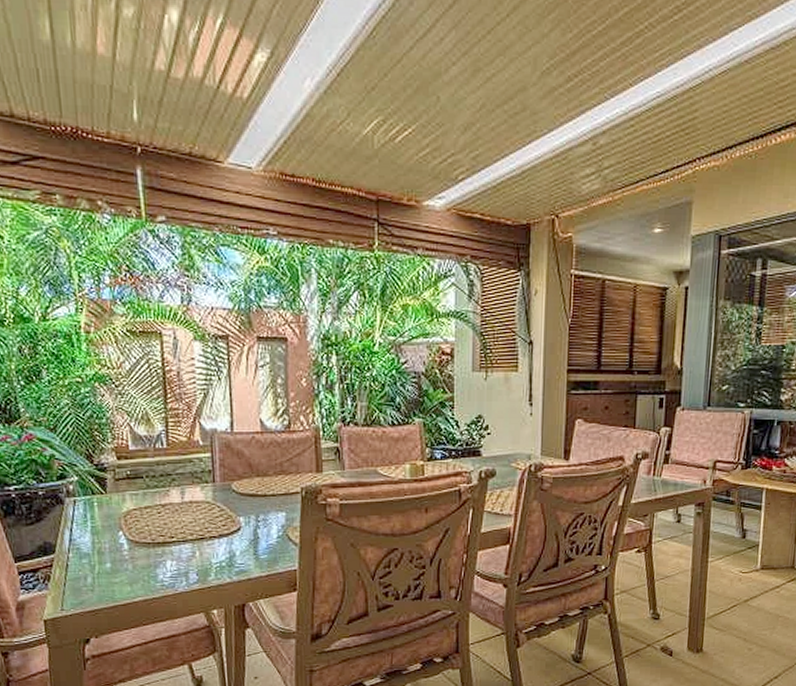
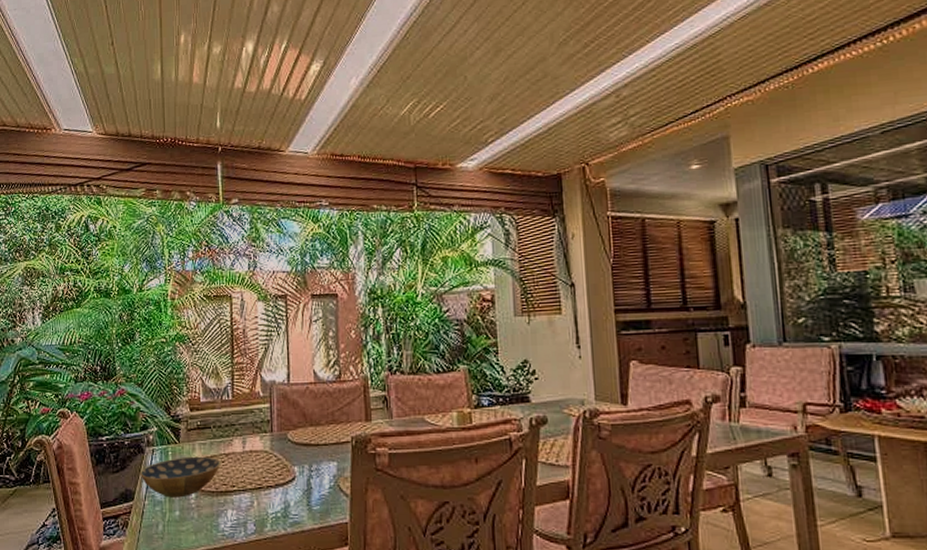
bowl: none [59,507,157,550] -> present [139,456,221,498]

